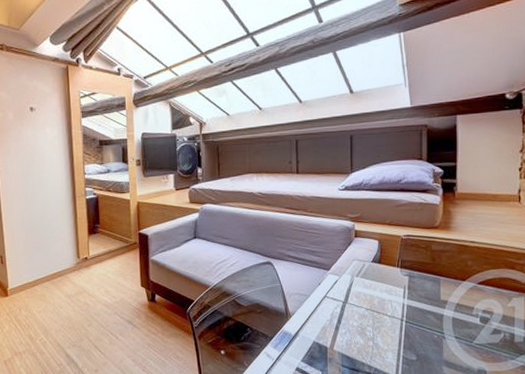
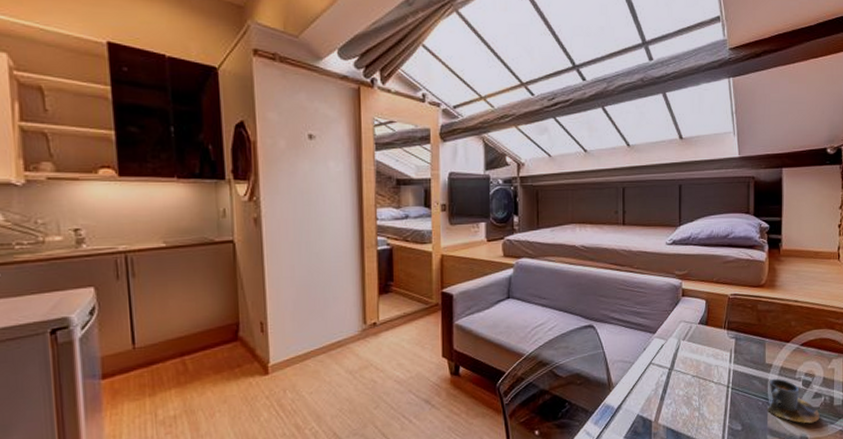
cup: none [442,314,499,358] -> present [766,378,820,424]

